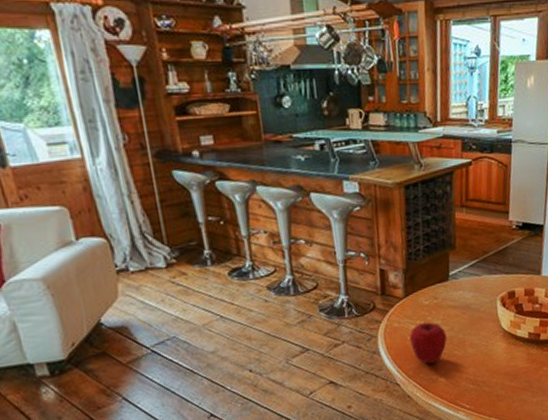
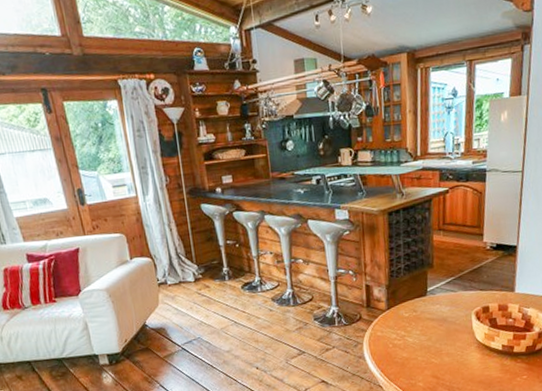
apple: present [409,322,448,364] -> none [391,332,426,370]

